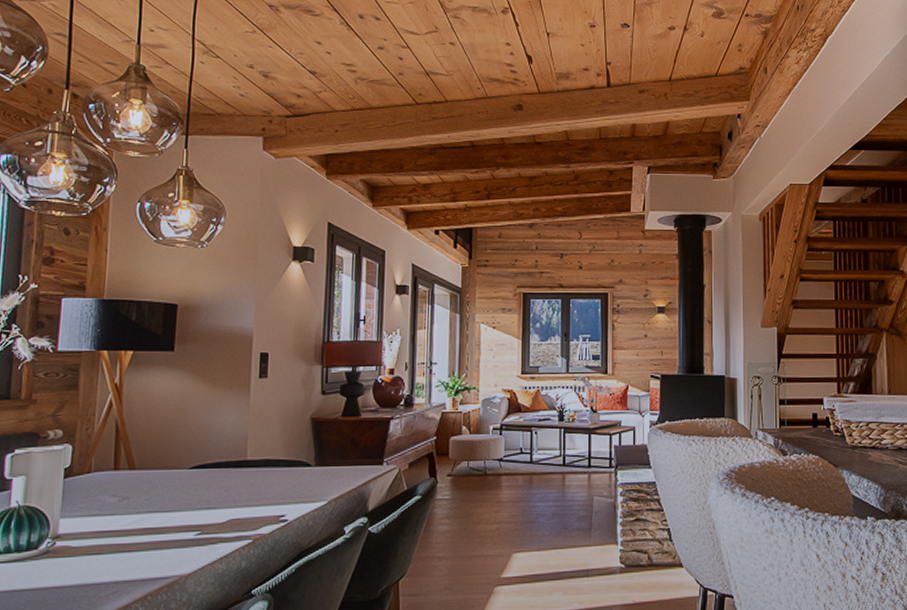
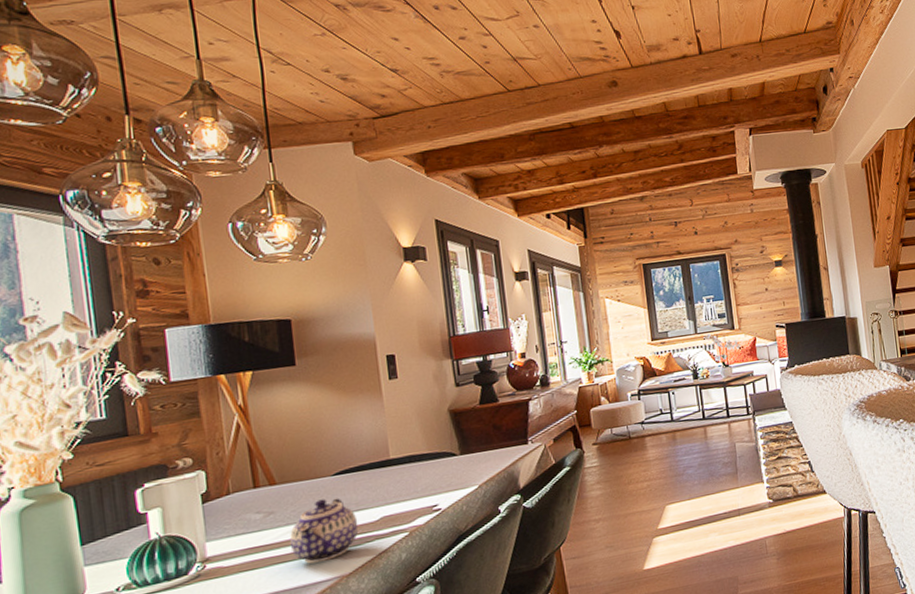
teapot: none [137,491,206,557] -> present [289,498,359,564]

